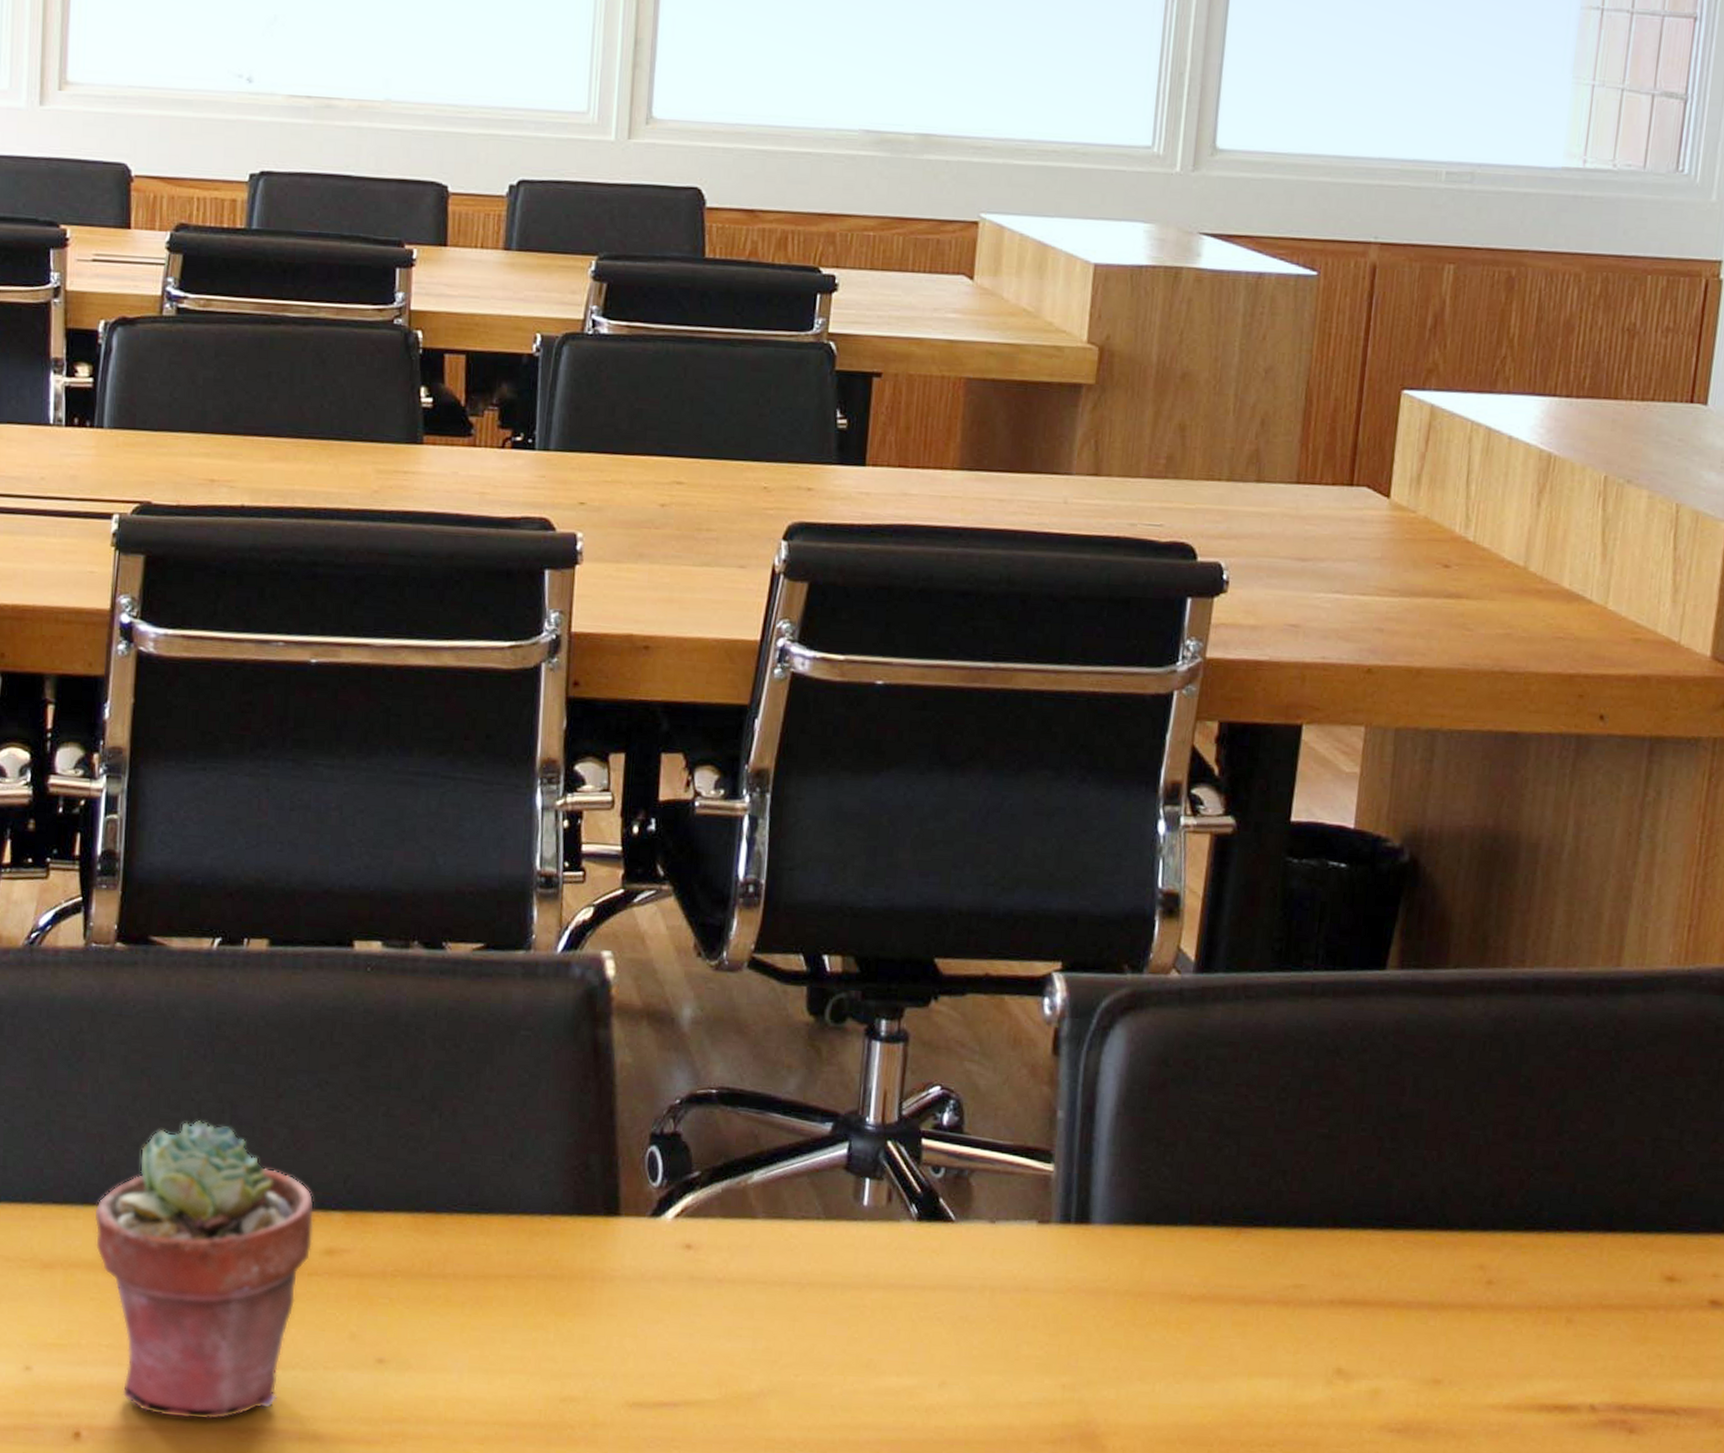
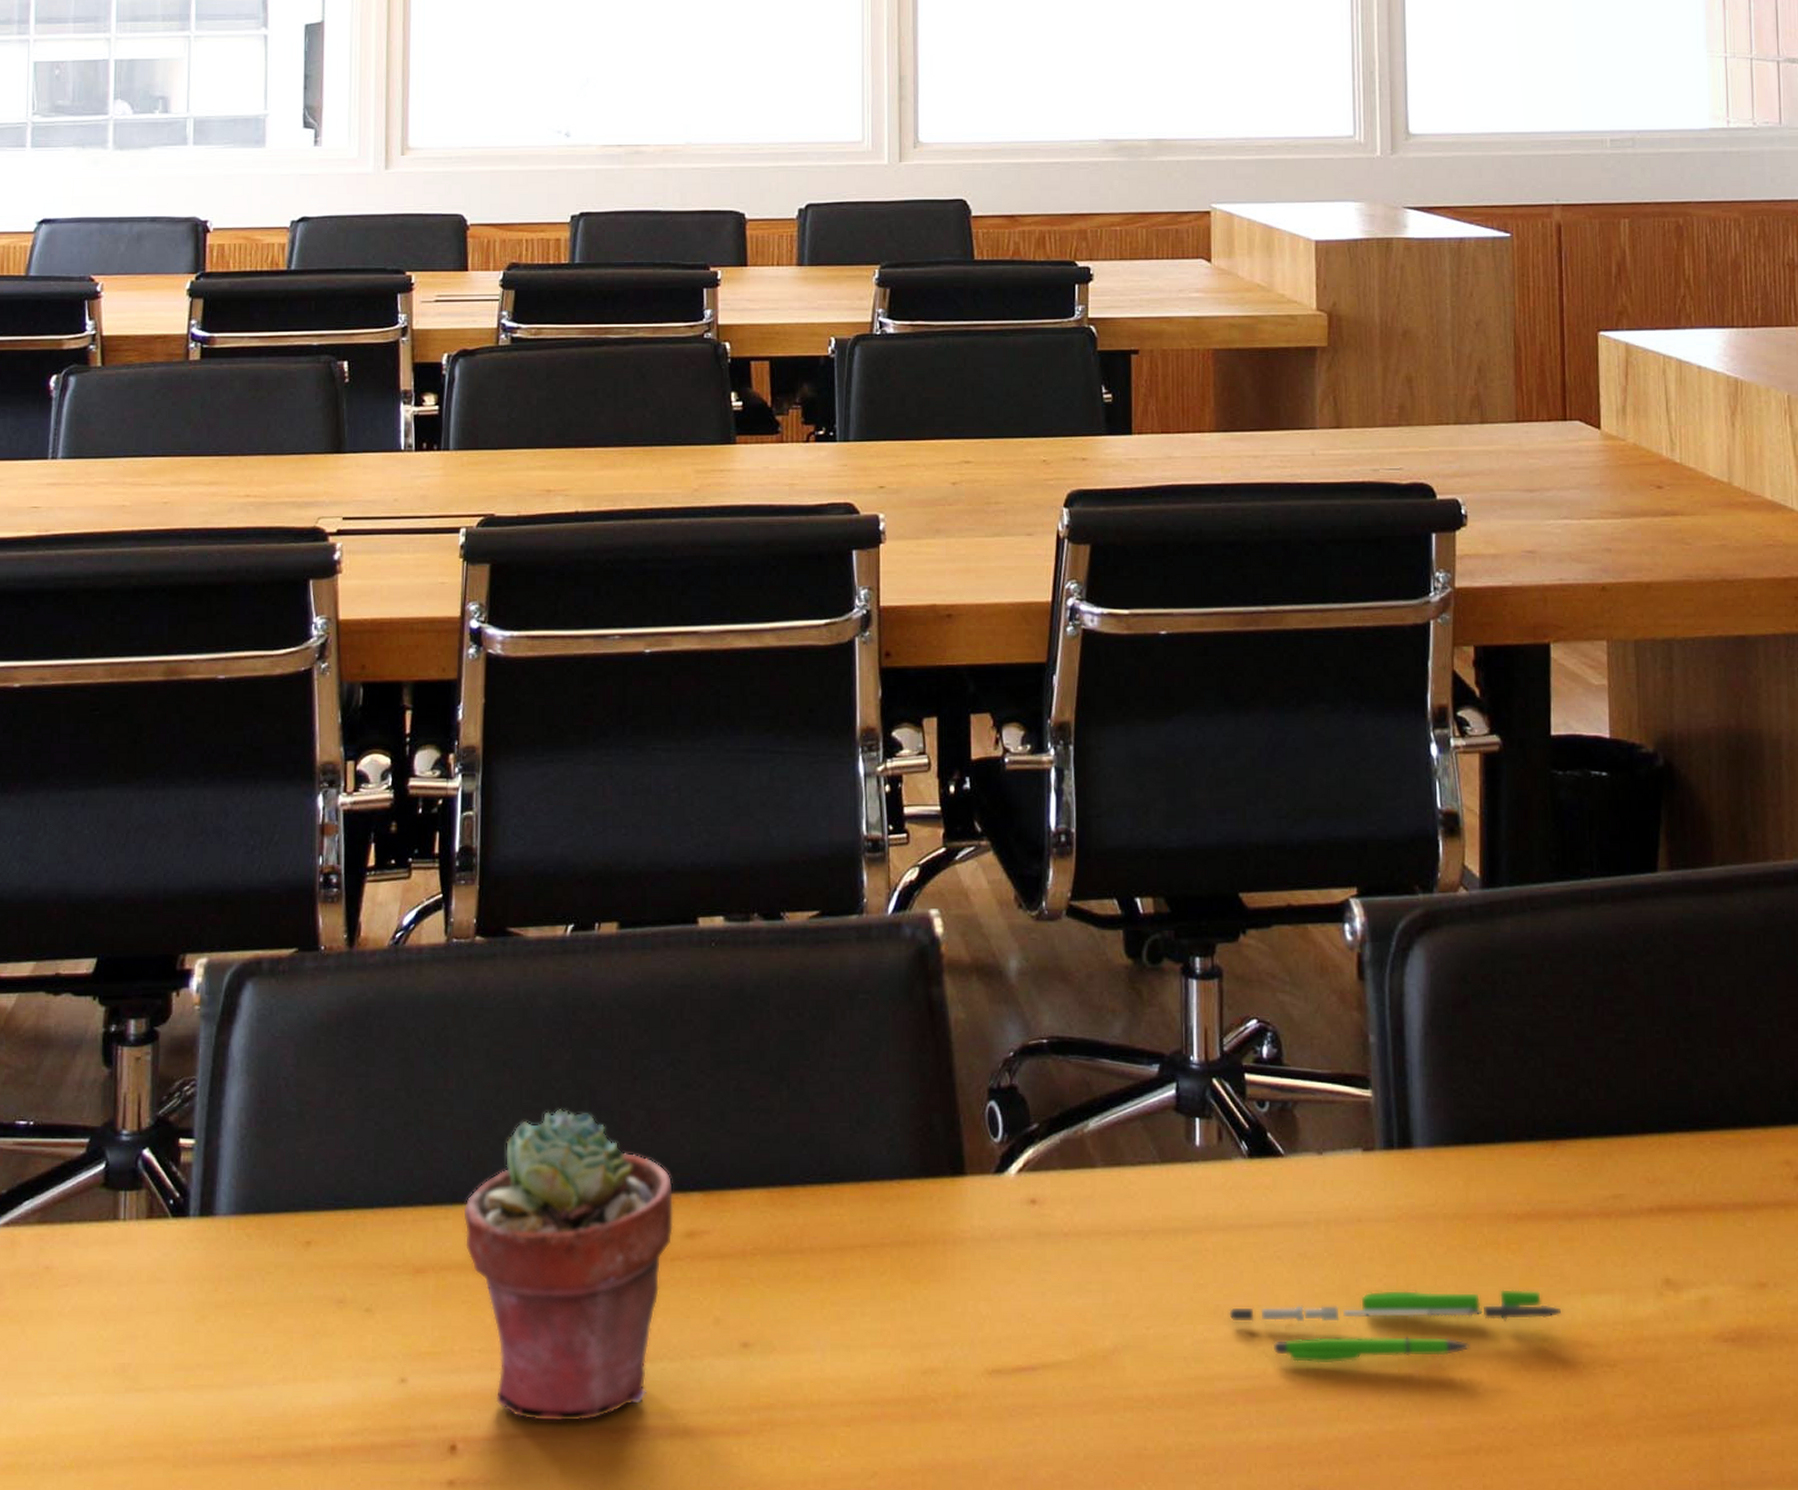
pen: none [881,1357,1226,1424] -> present [1229,1289,1562,1364]

